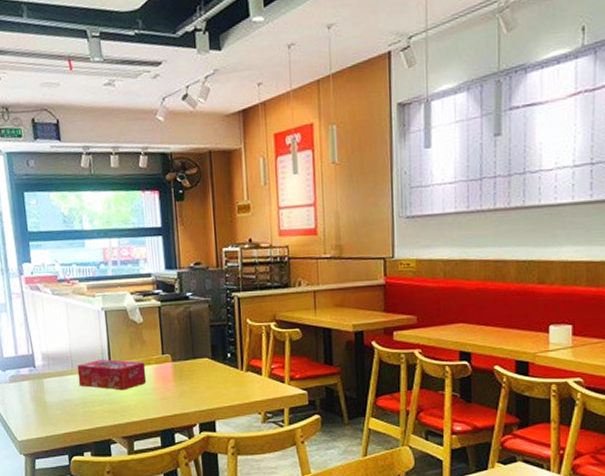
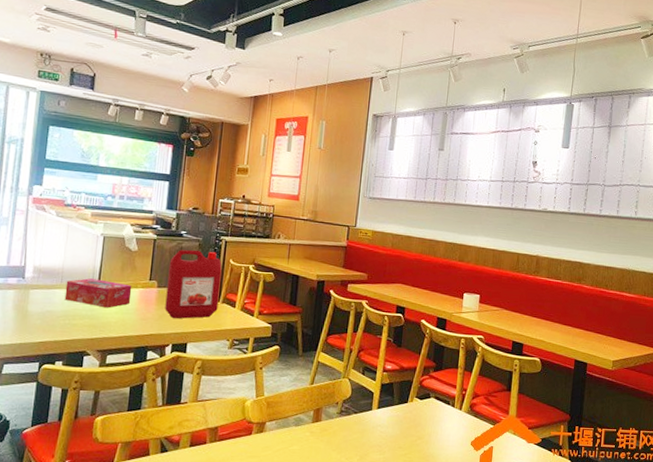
ketchup jug: none [179,312,243,395] -> present [165,249,222,319]

